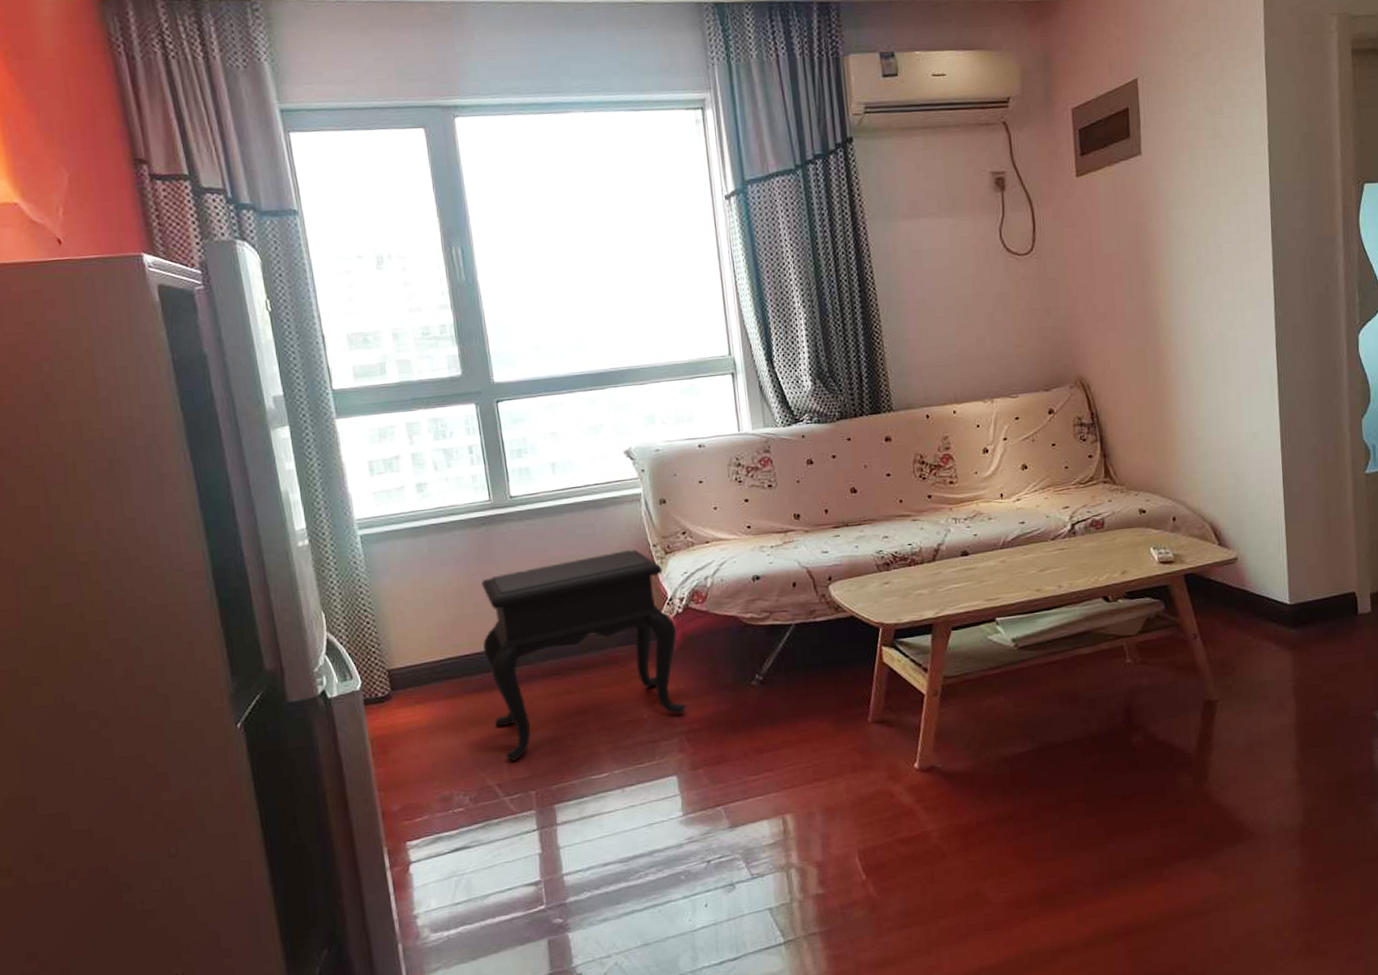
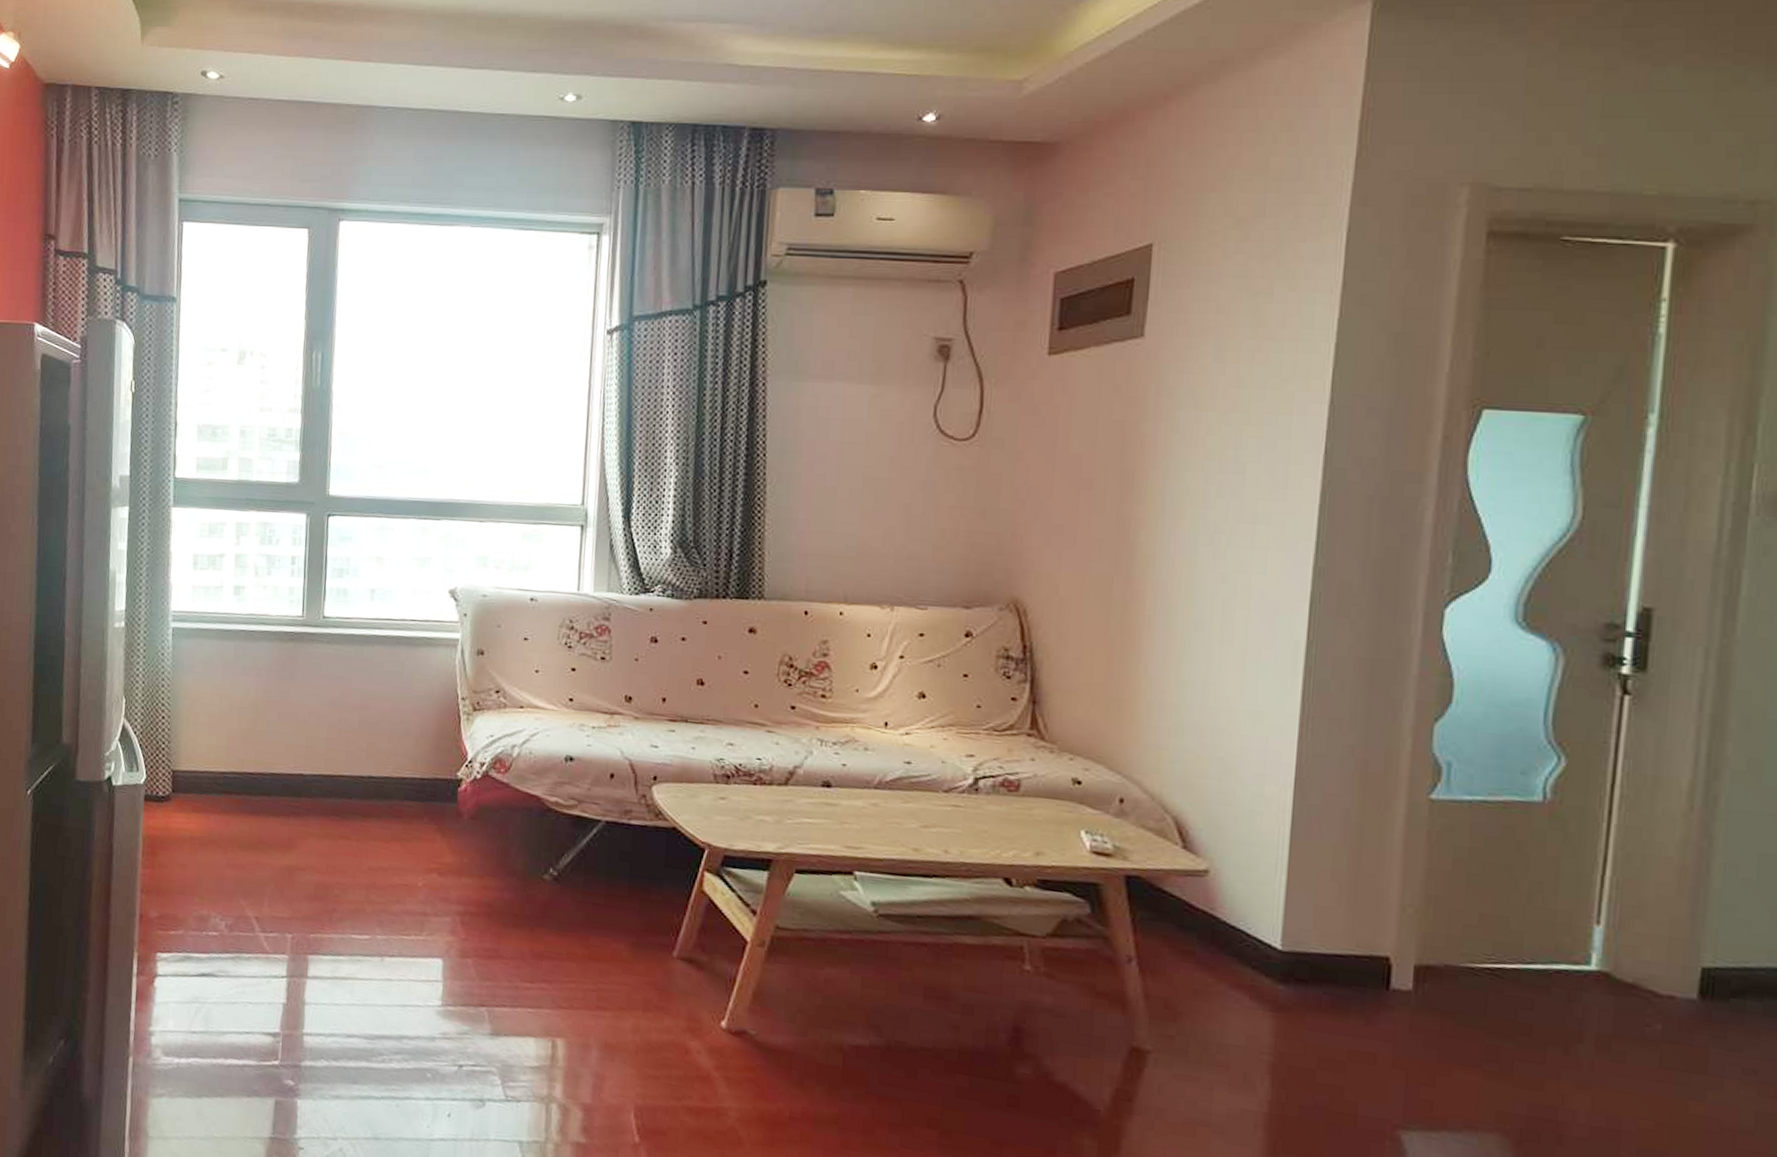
side table: present [482,549,687,762] -> none [264,696,471,898]

